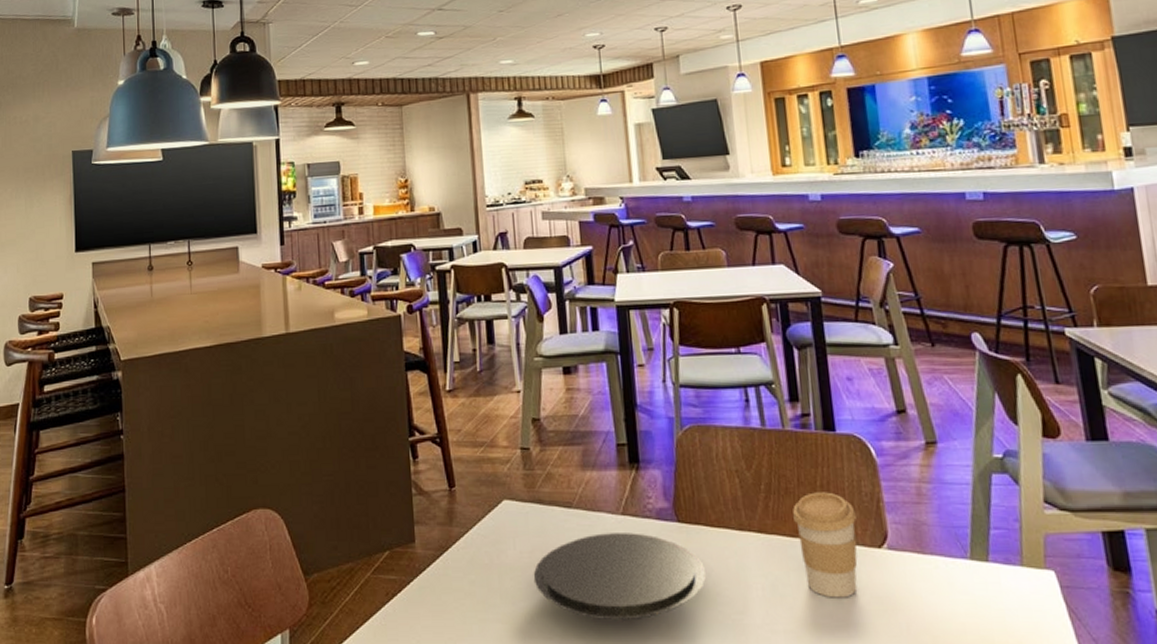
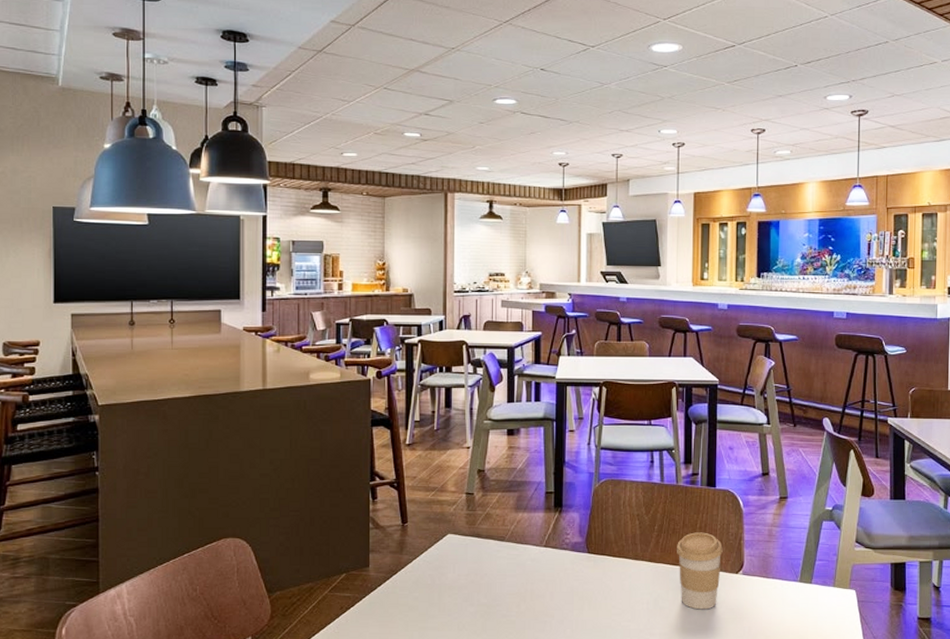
plate: present [533,533,706,621] -> none [467,561,605,628]

